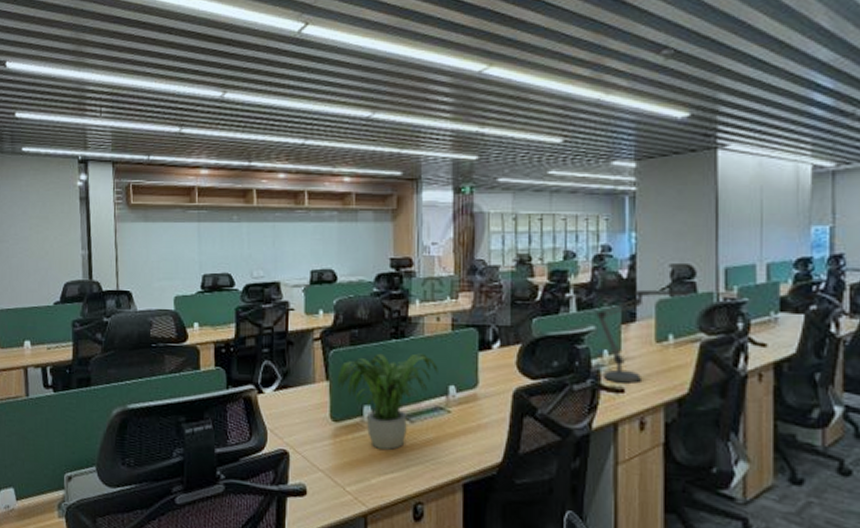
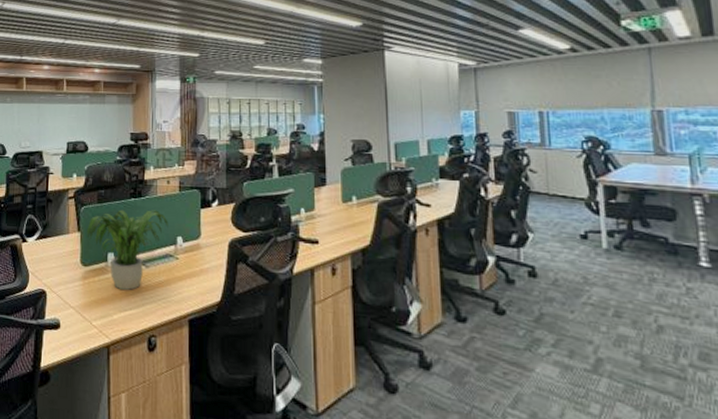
desk lamp: present [596,289,691,384] -> none [294,159,368,236]

